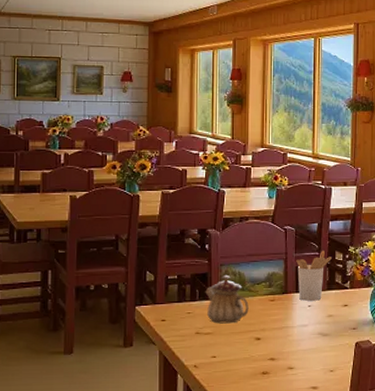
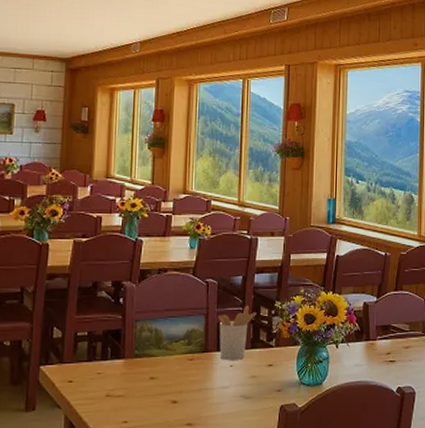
teapot: present [205,275,249,324] -> none [118,332,165,385]

